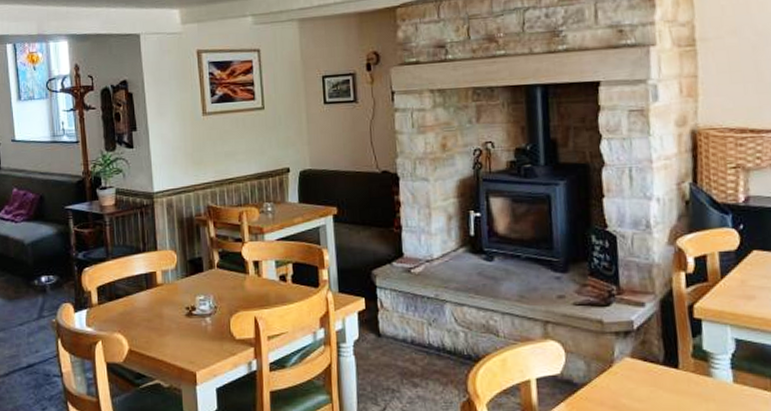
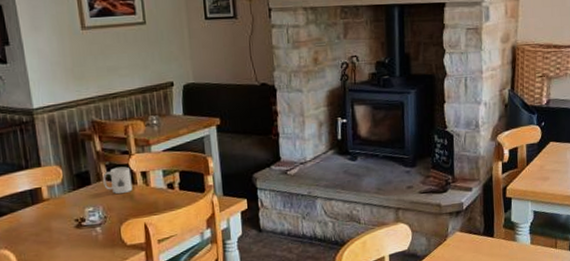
mug: none [215,255,244,284] -> present [103,166,133,194]

